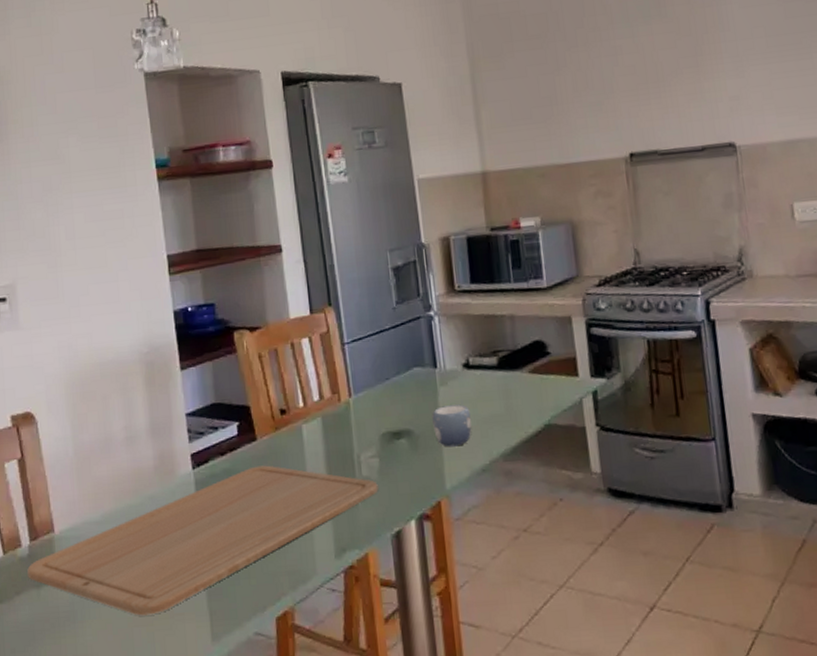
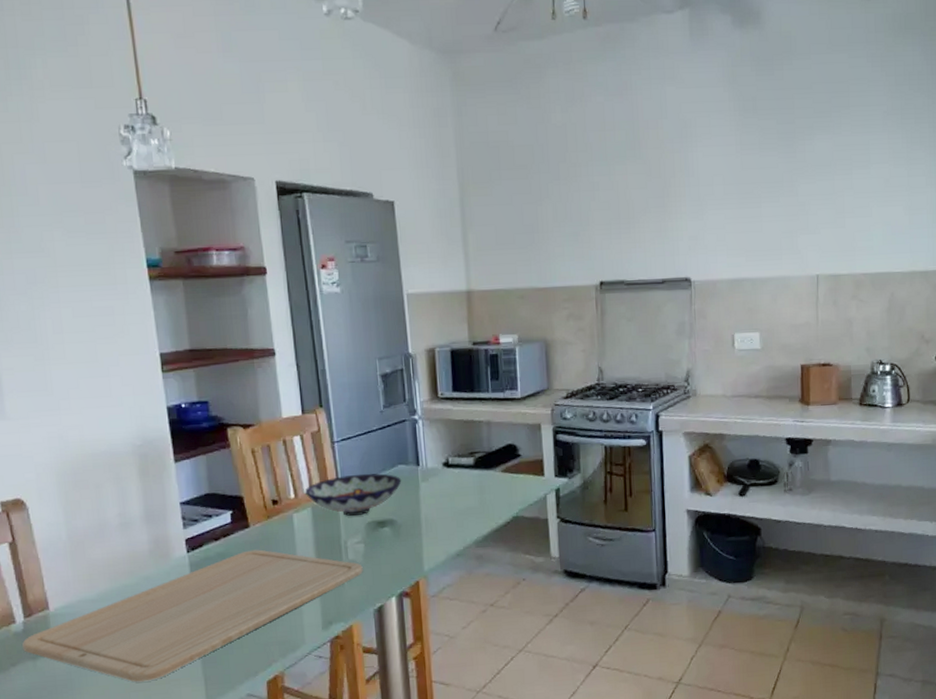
bowl: none [313,376,418,427] -> present [304,472,402,517]
mug: present [432,404,472,447] -> none [413,497,449,535]

